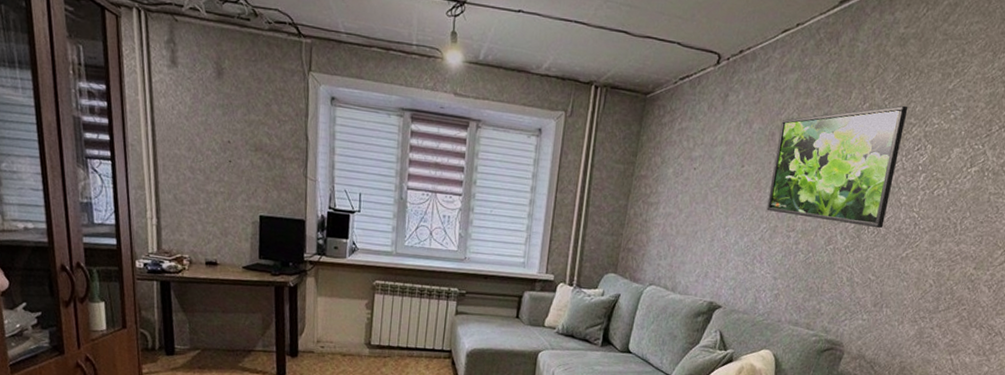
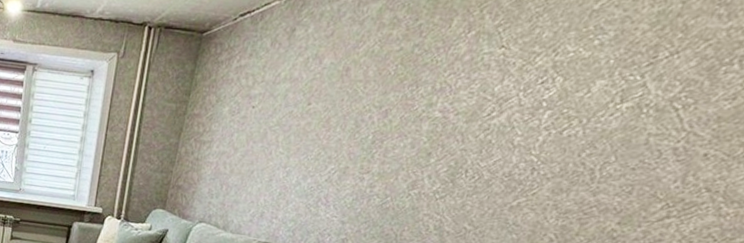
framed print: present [766,105,908,229] -> none [336,31,532,173]

